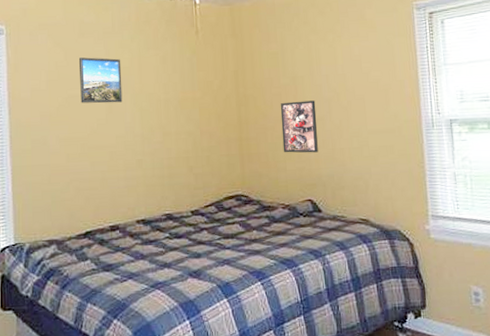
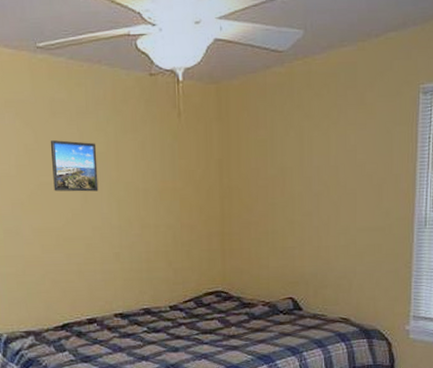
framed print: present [280,100,318,153] -> none [266,194,304,250]

